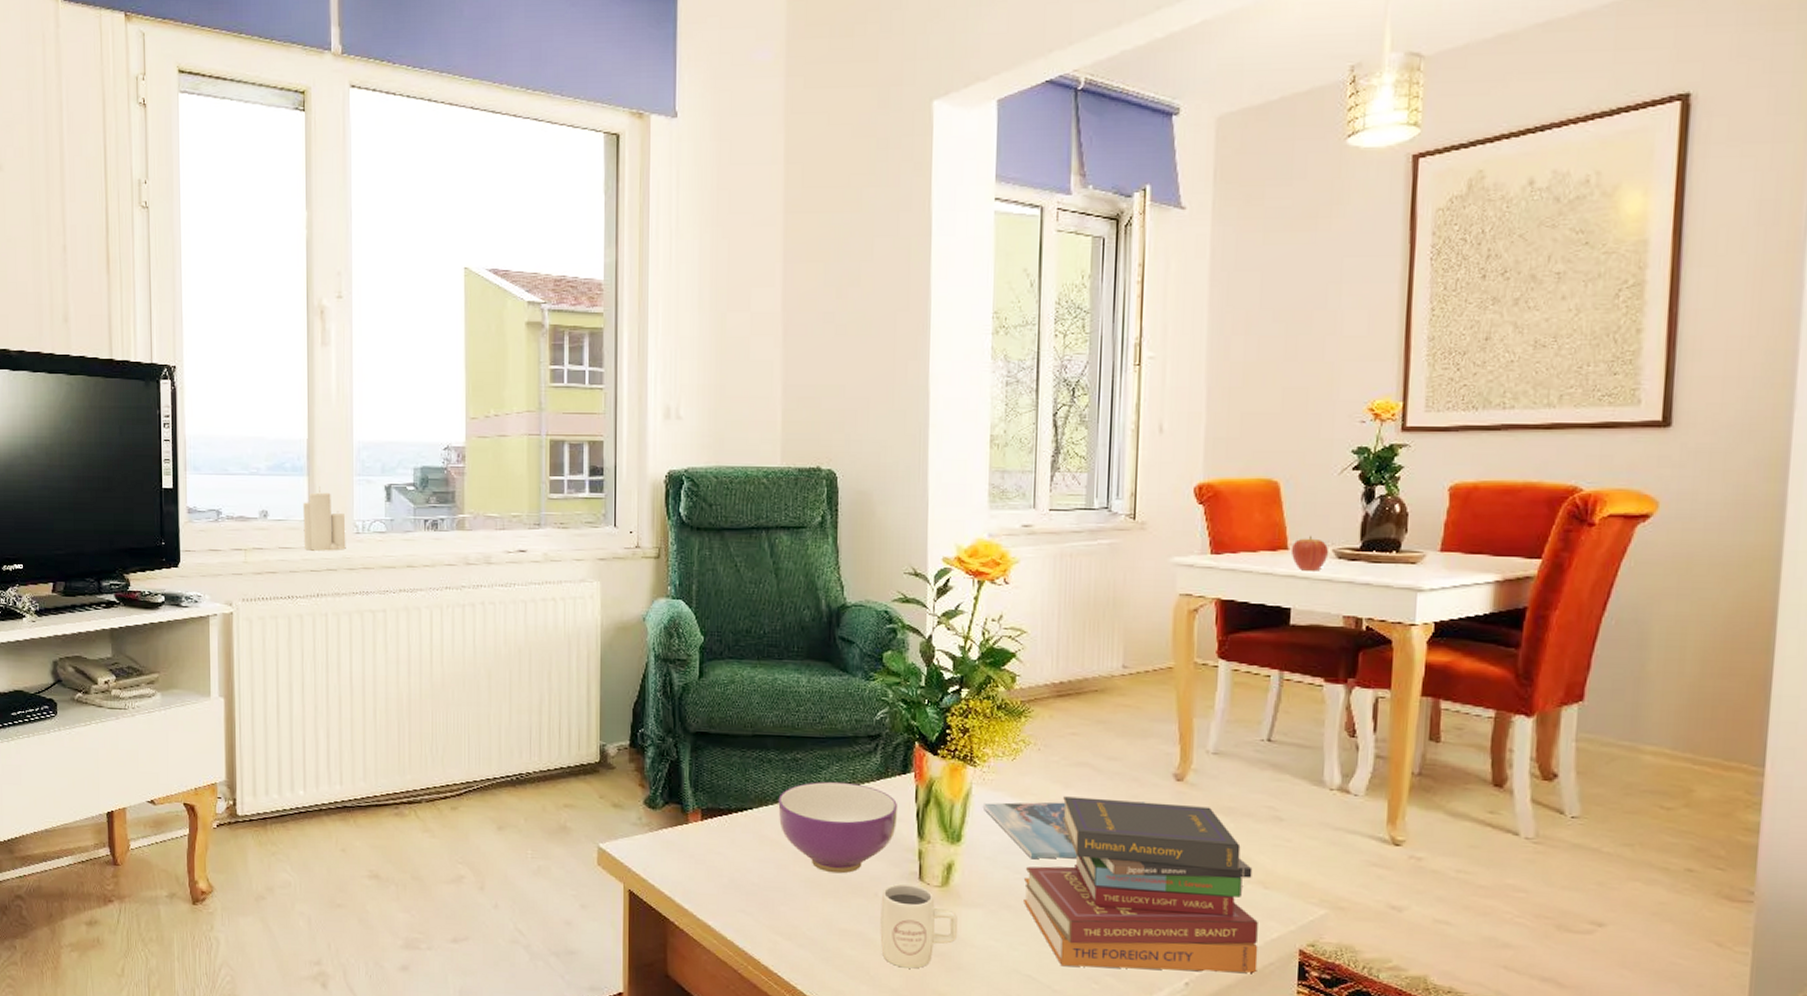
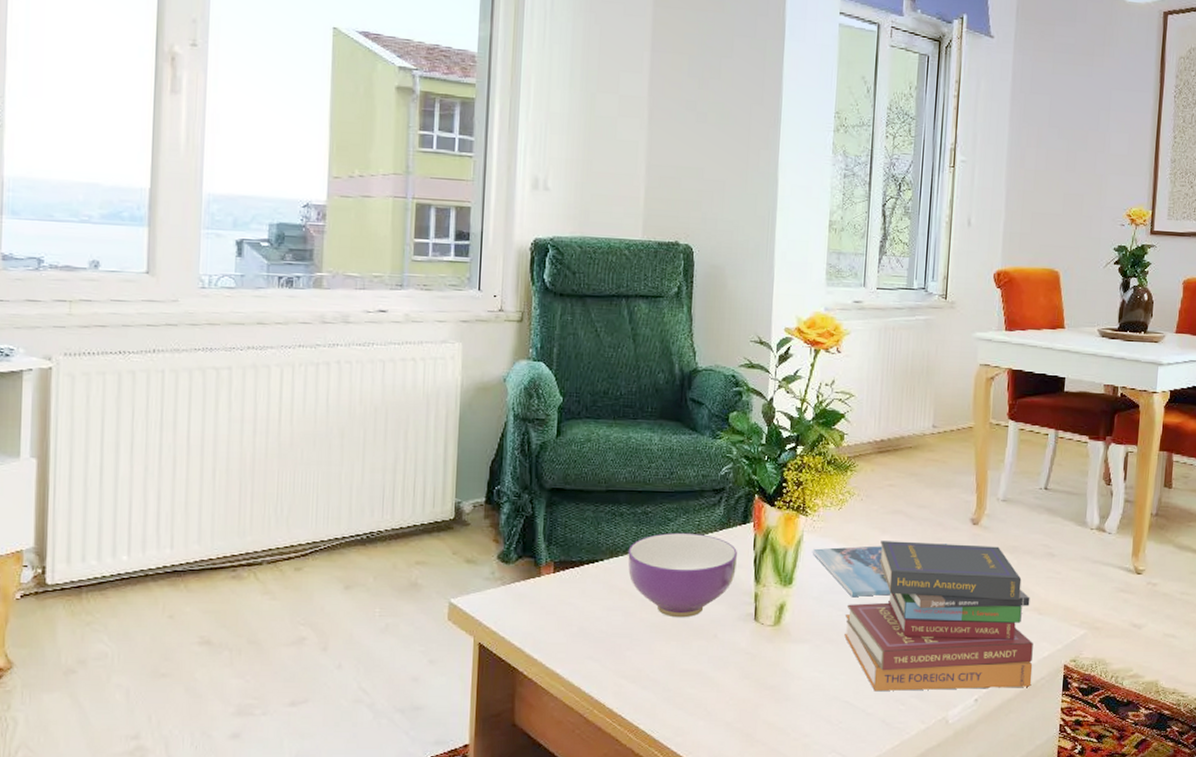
candle: present [303,487,346,551] -> none [140,238,190,306]
mug: present [880,883,958,969] -> none [717,624,787,702]
fruit: present [1291,535,1329,571] -> none [1066,317,1095,347]

